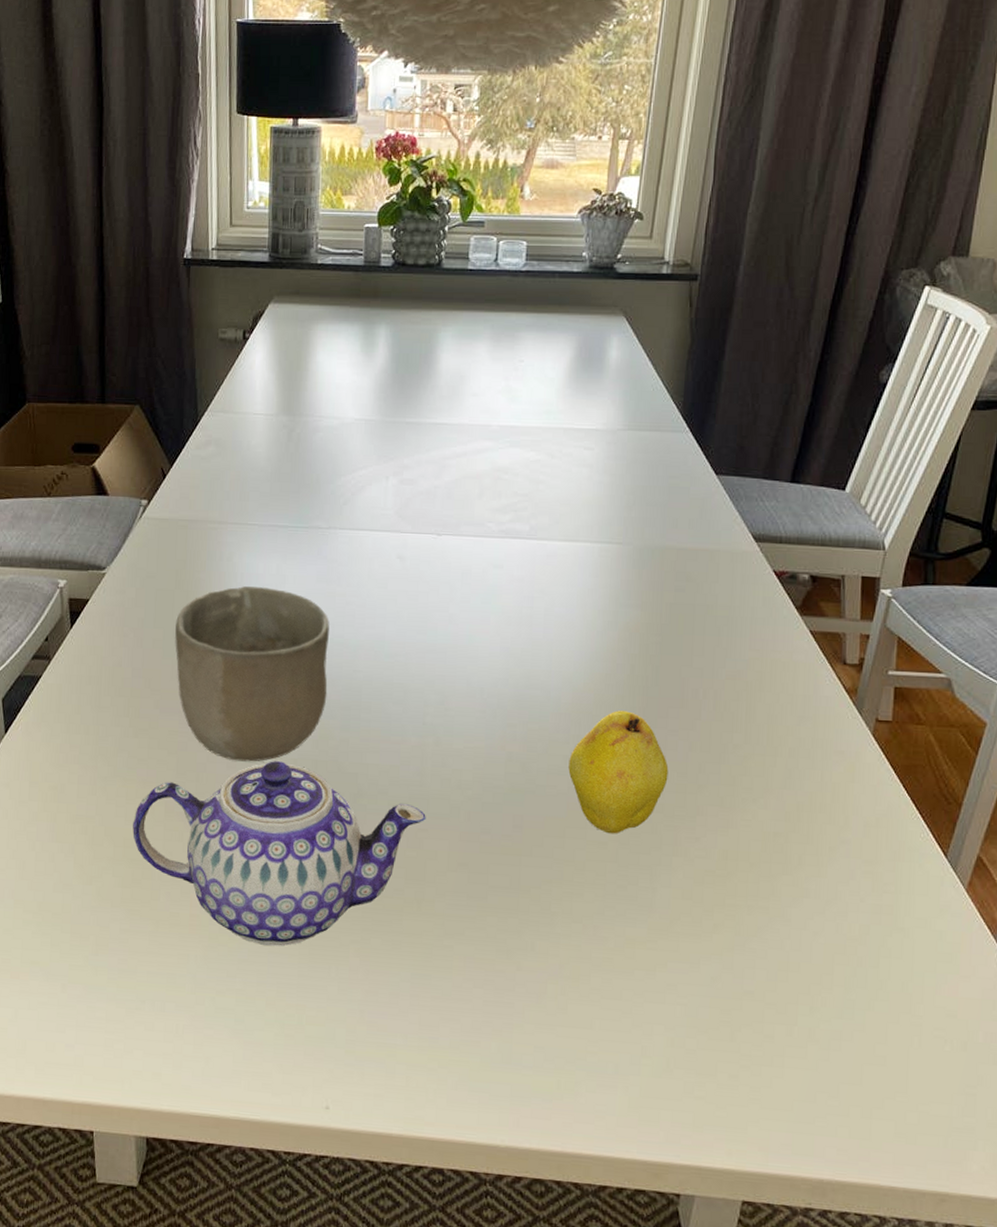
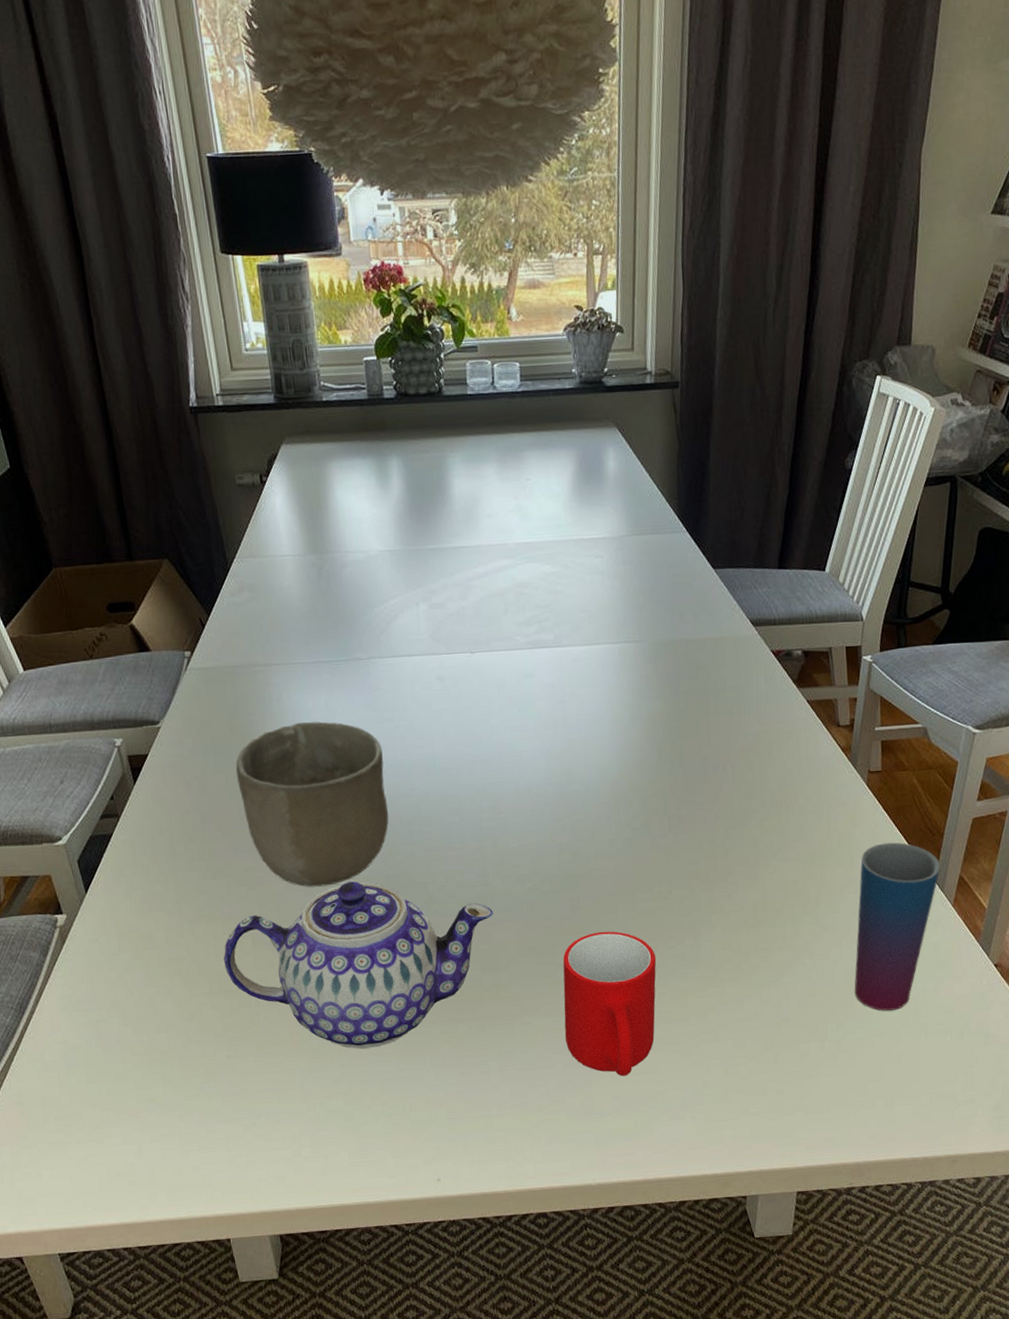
cup: none [488,856,603,1027] -> present [562,931,656,1077]
fruit: present [568,710,669,834] -> none [613,792,700,903]
cup: none [835,804,954,1003] -> present [854,842,940,1011]

